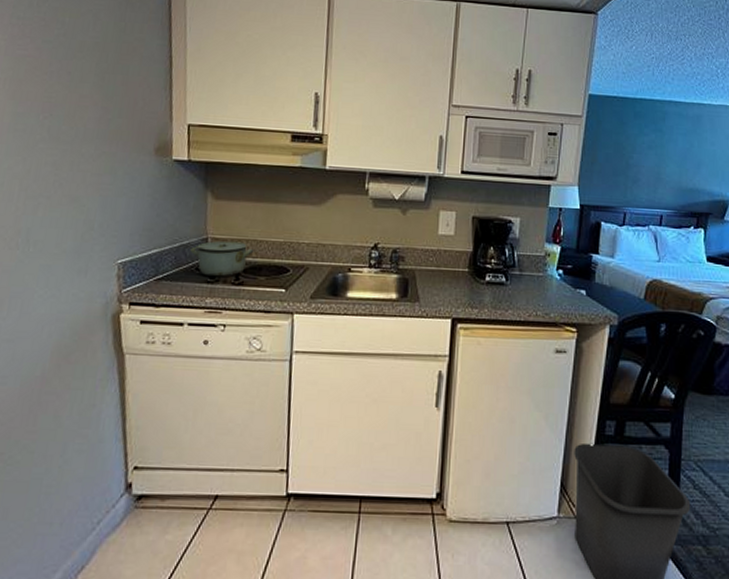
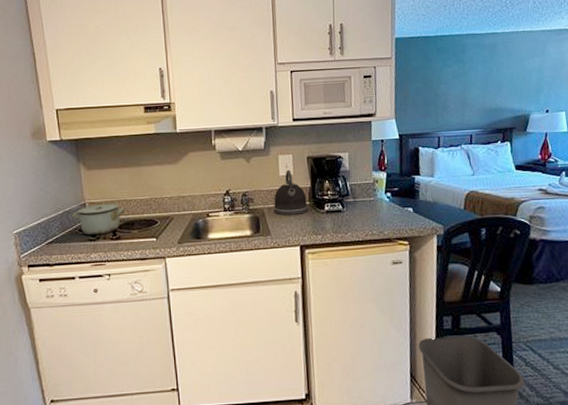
kettle: none [426,228,467,282] -> present [273,169,308,215]

